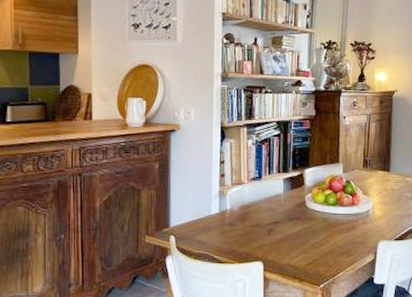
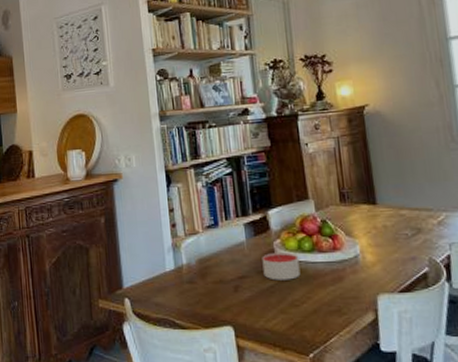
candle: none [294,204,324,227] -> present [262,252,301,281]

